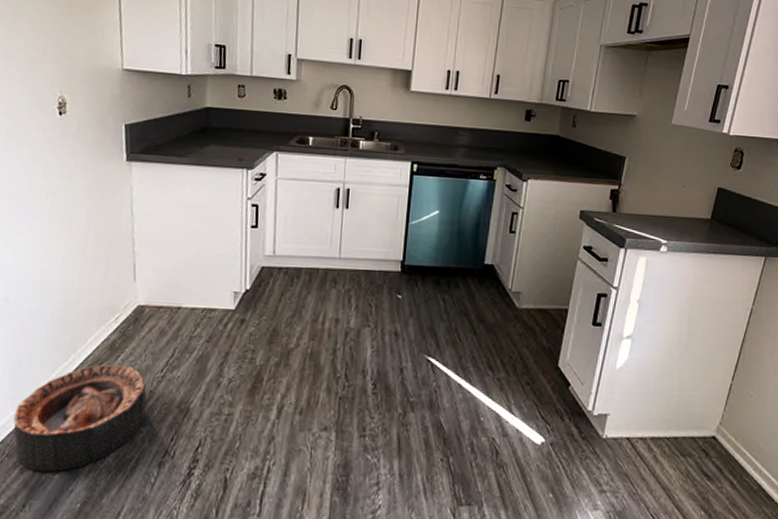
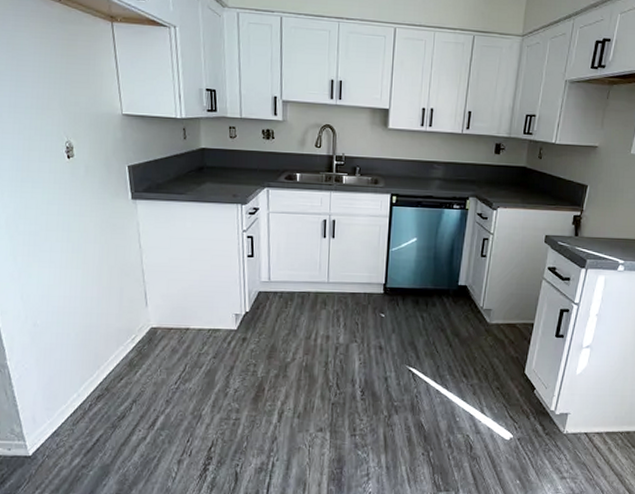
basket: present [13,365,147,472] -> none [49,379,164,470]

